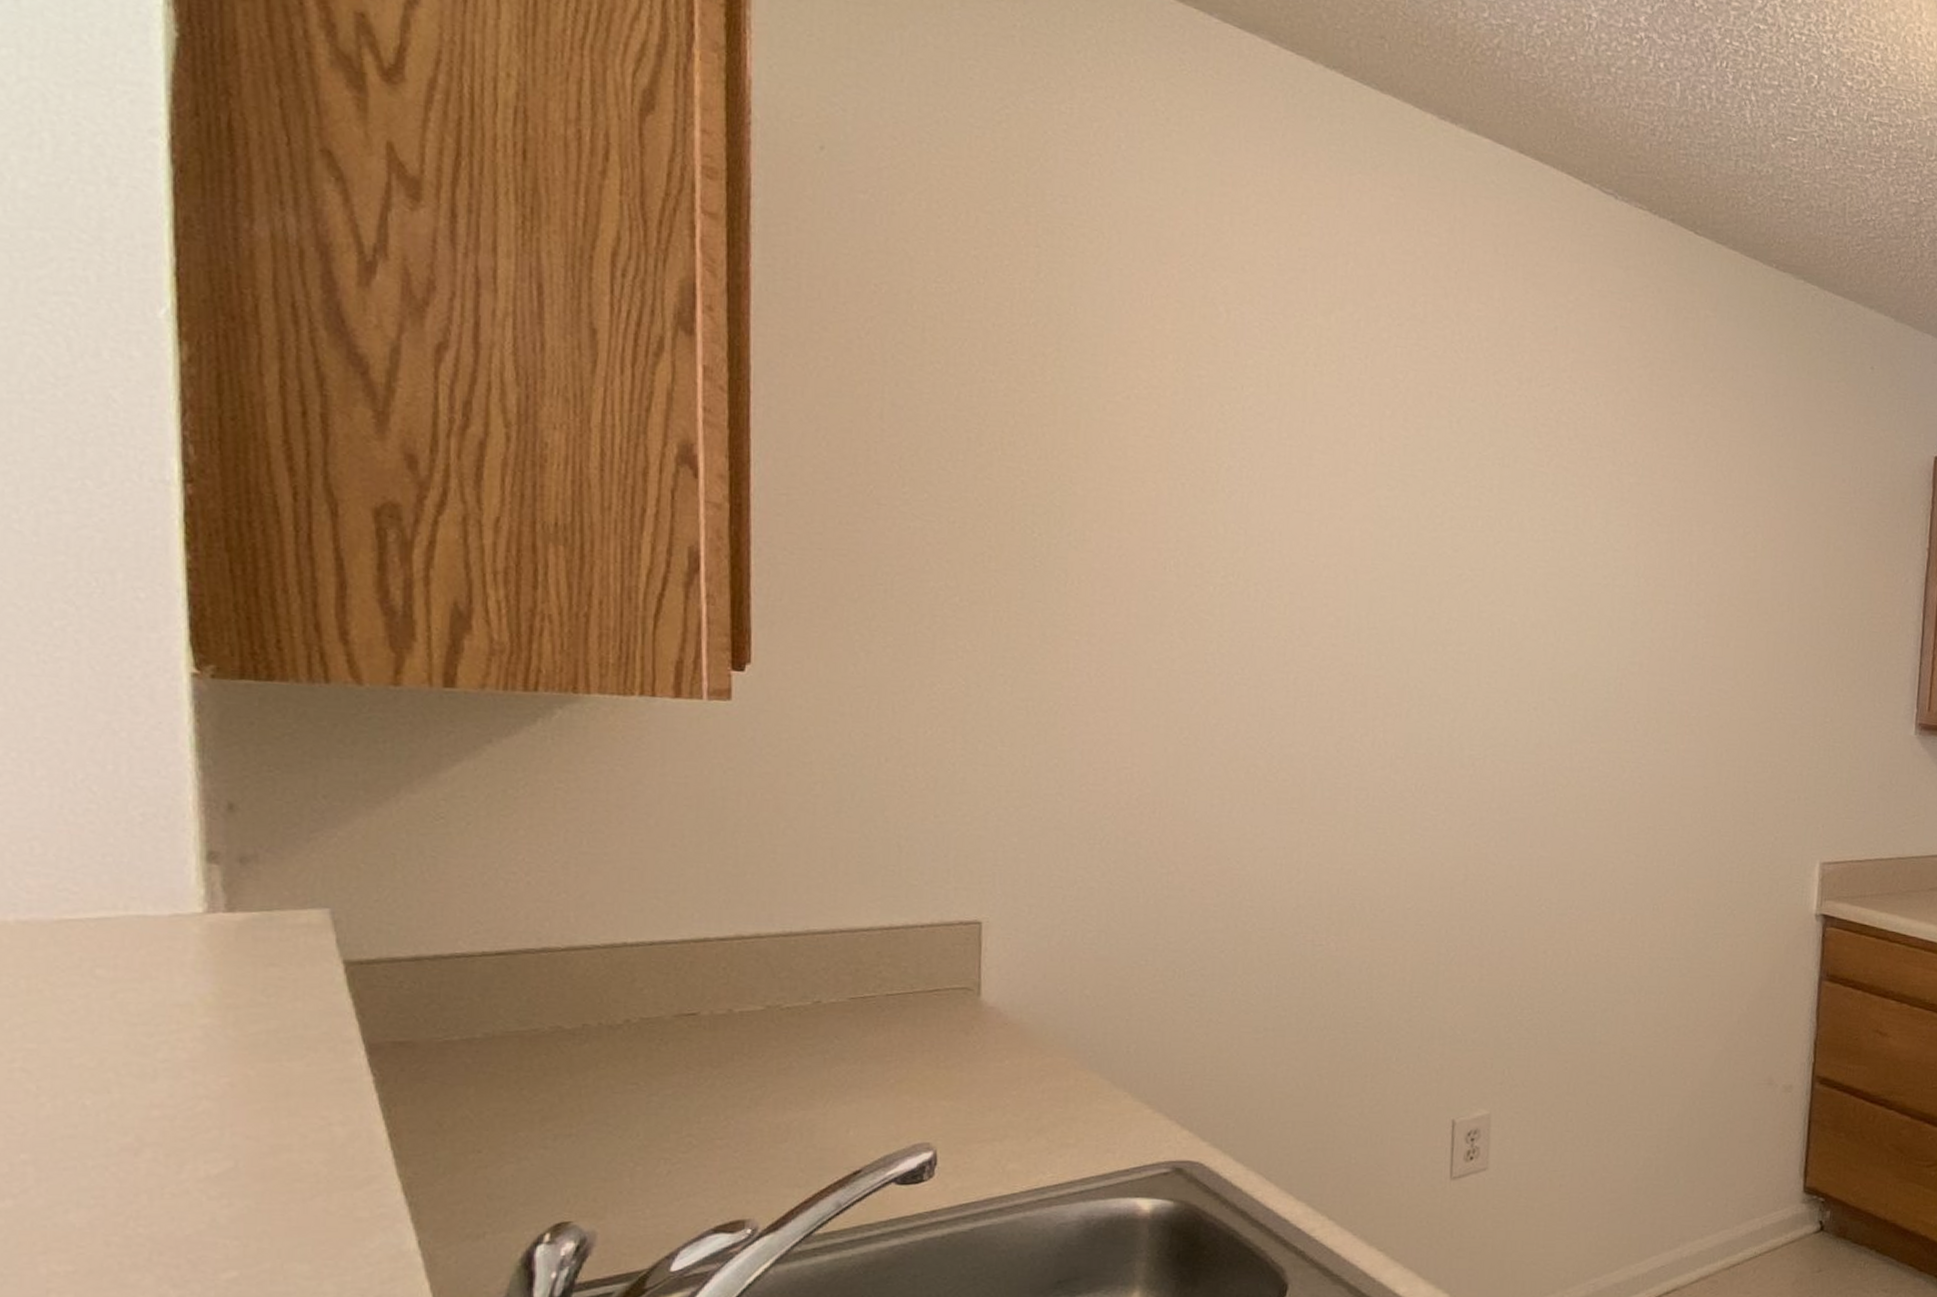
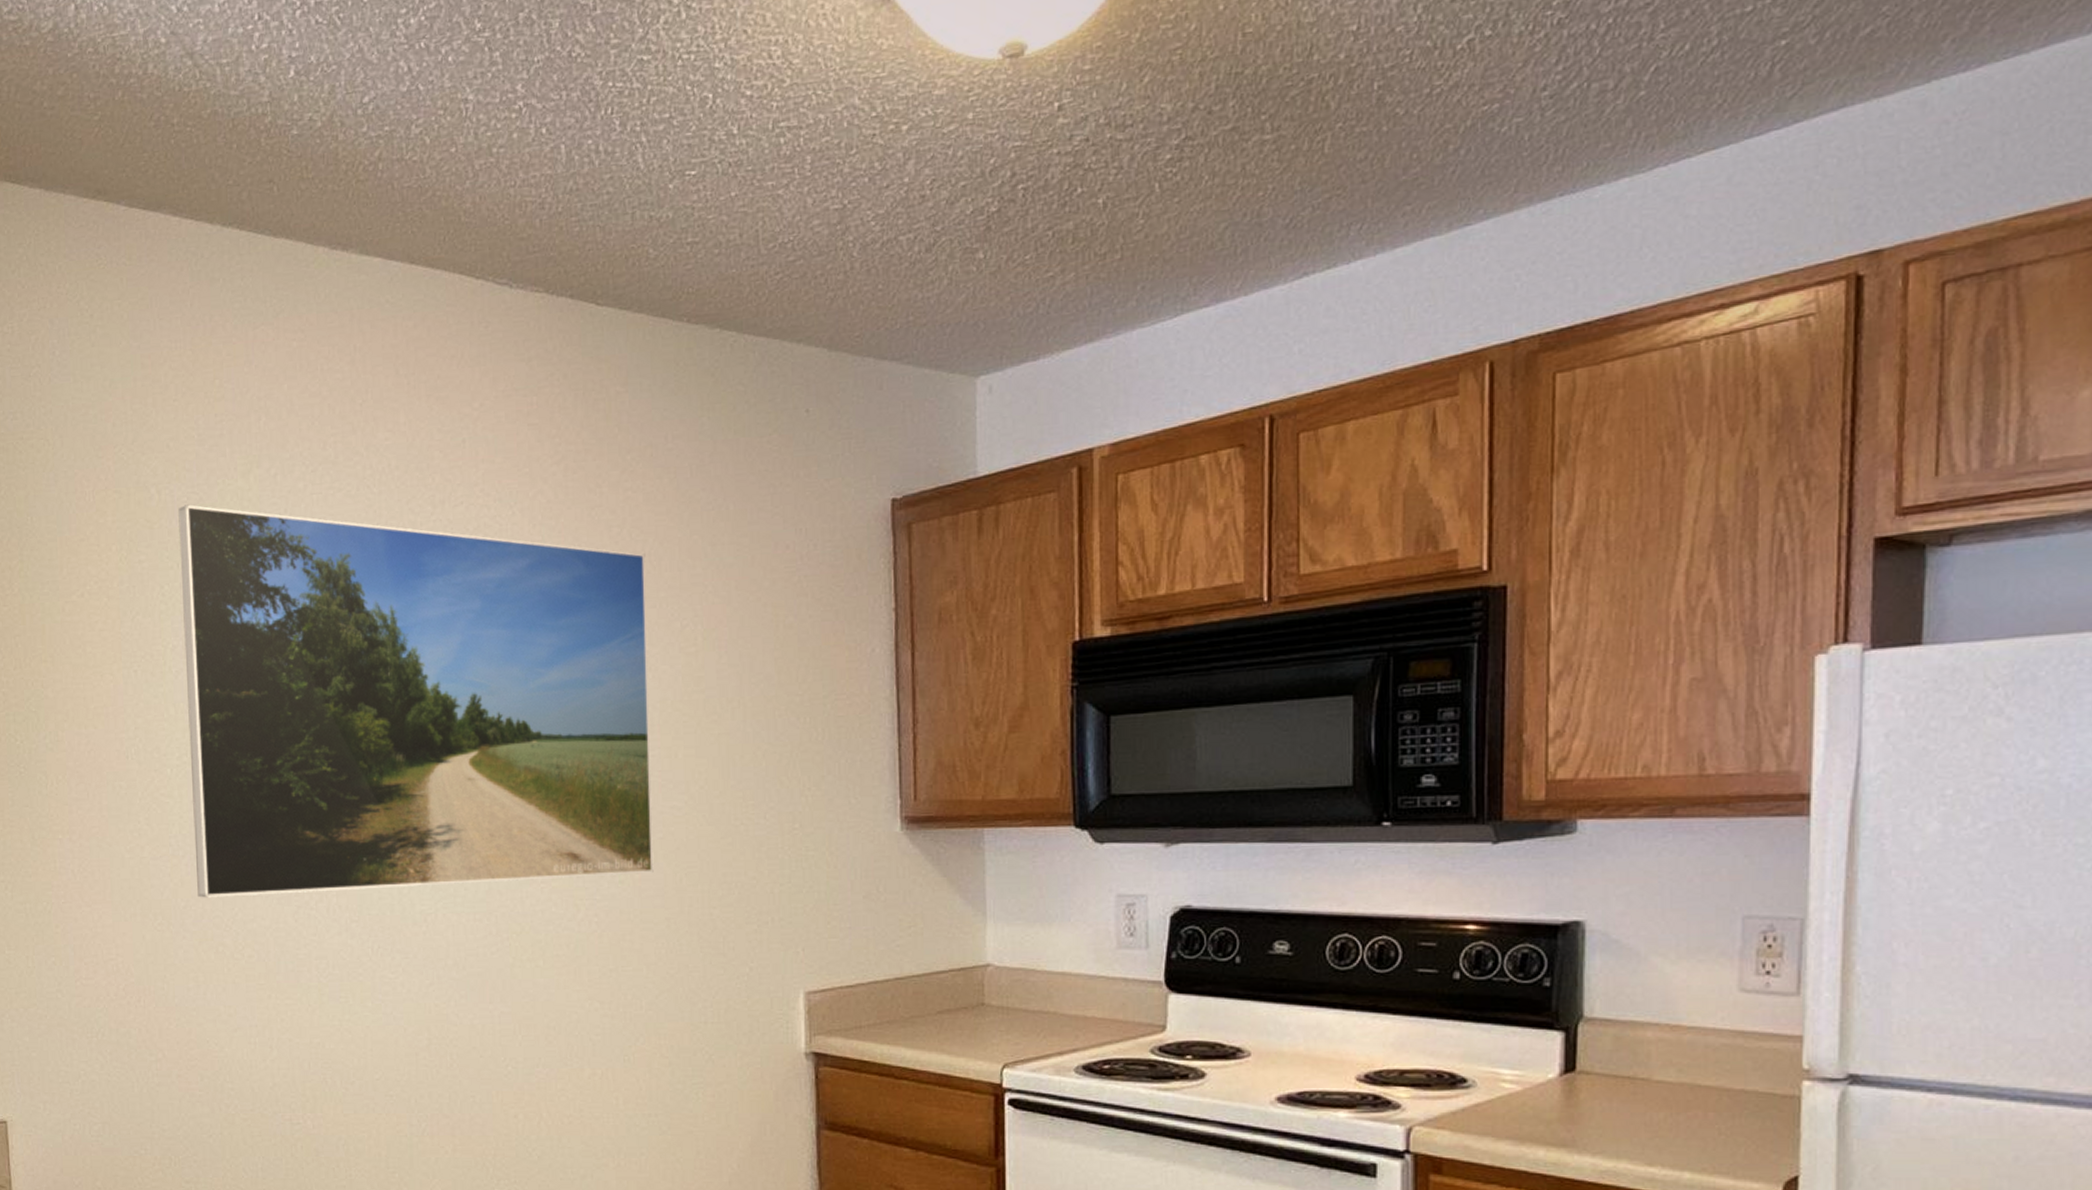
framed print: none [1232,329,1718,745] -> present [178,504,654,898]

